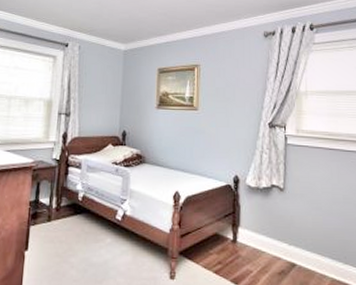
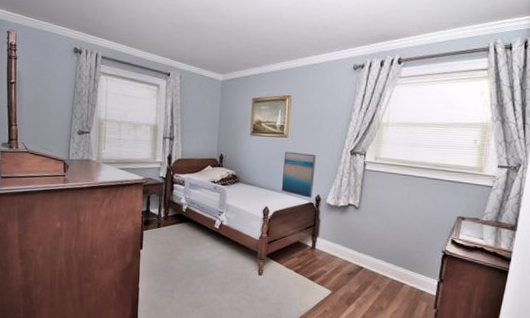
wall art: none [193,126,231,179] -> present [281,151,316,198]

